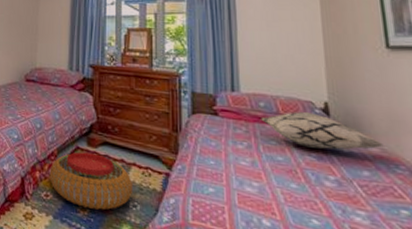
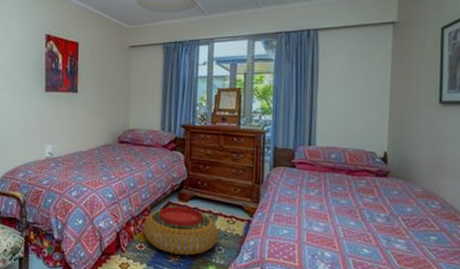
decorative pillow: present [261,111,384,150] -> none [331,160,425,192]

